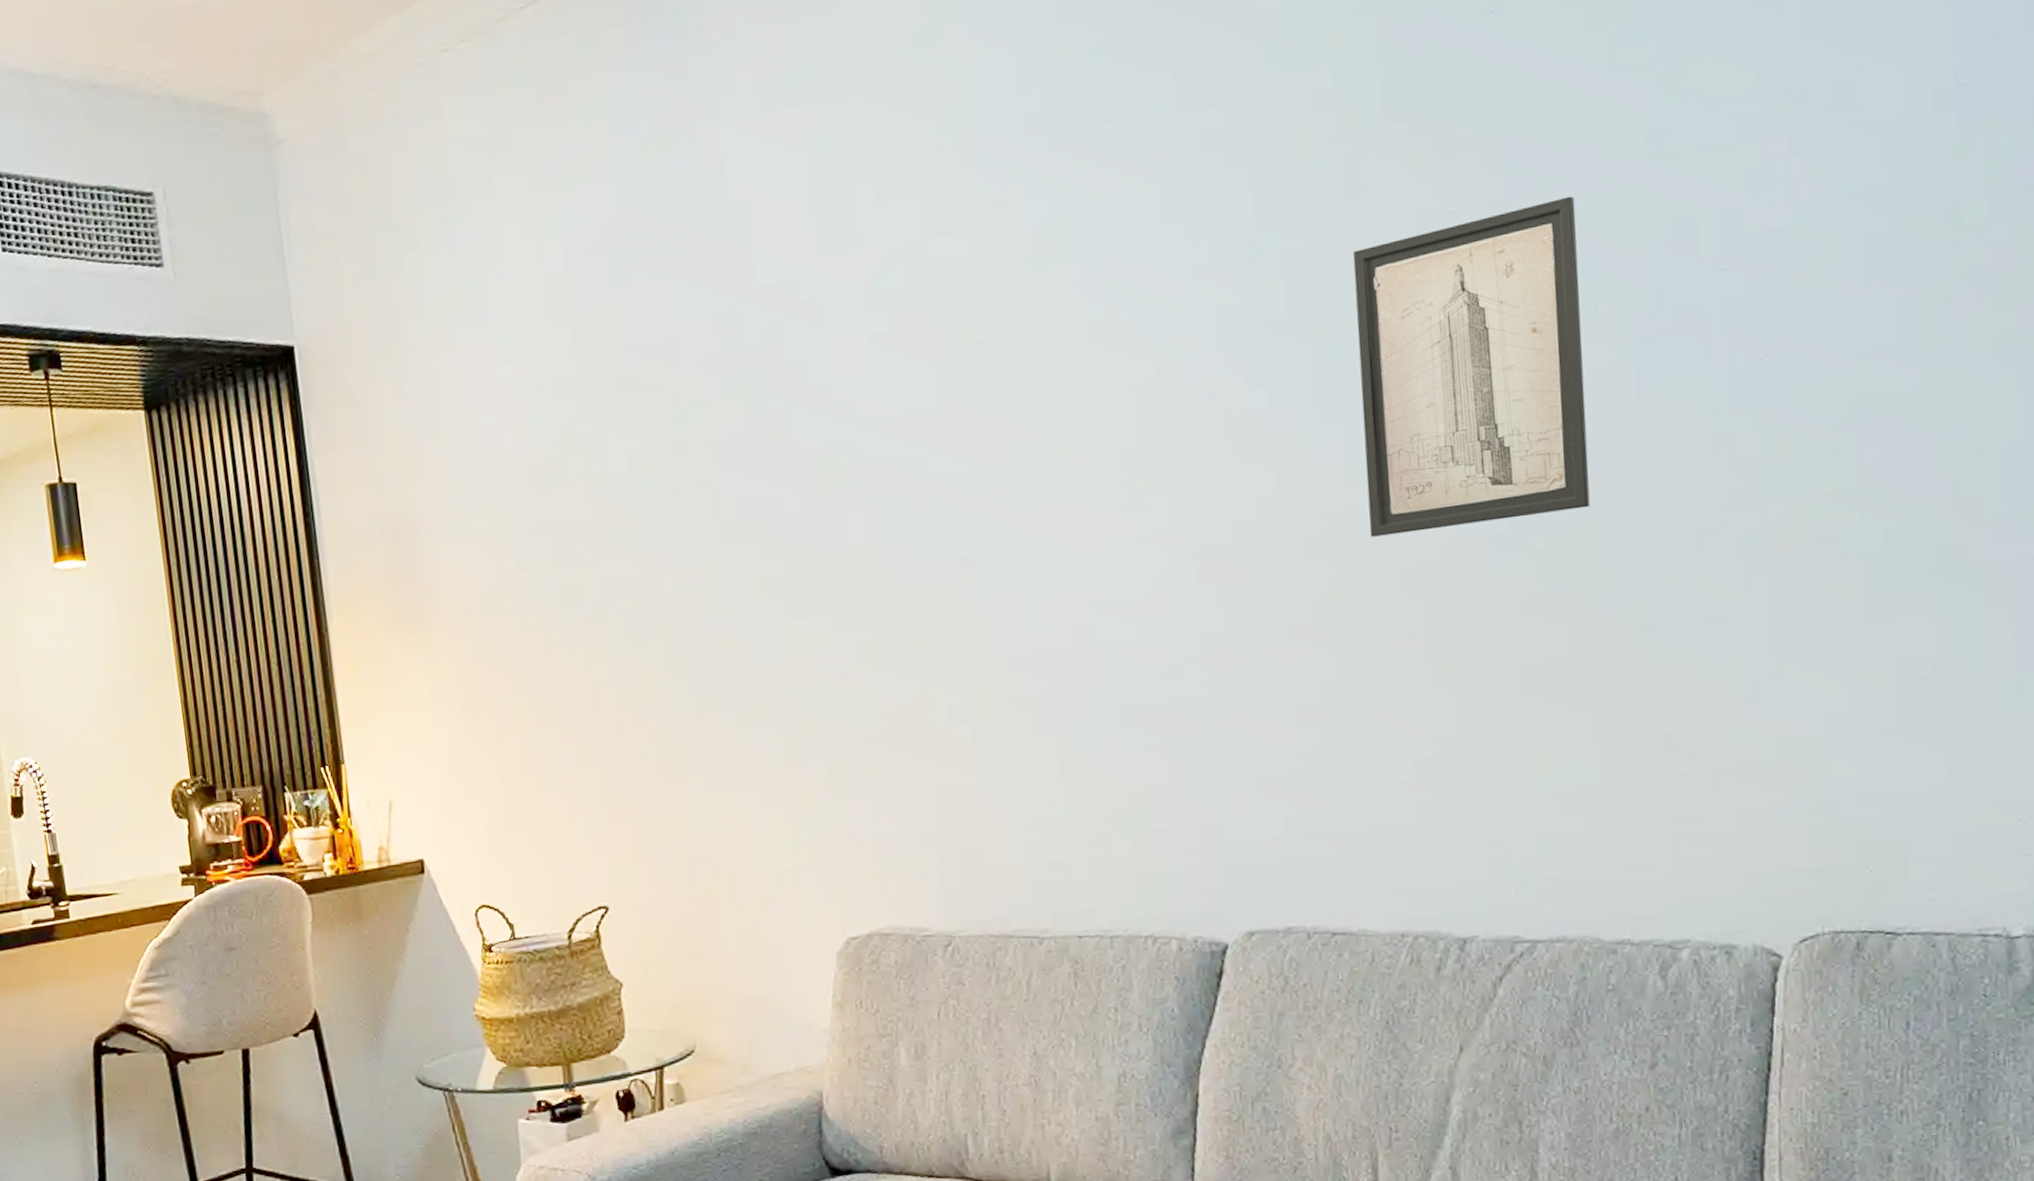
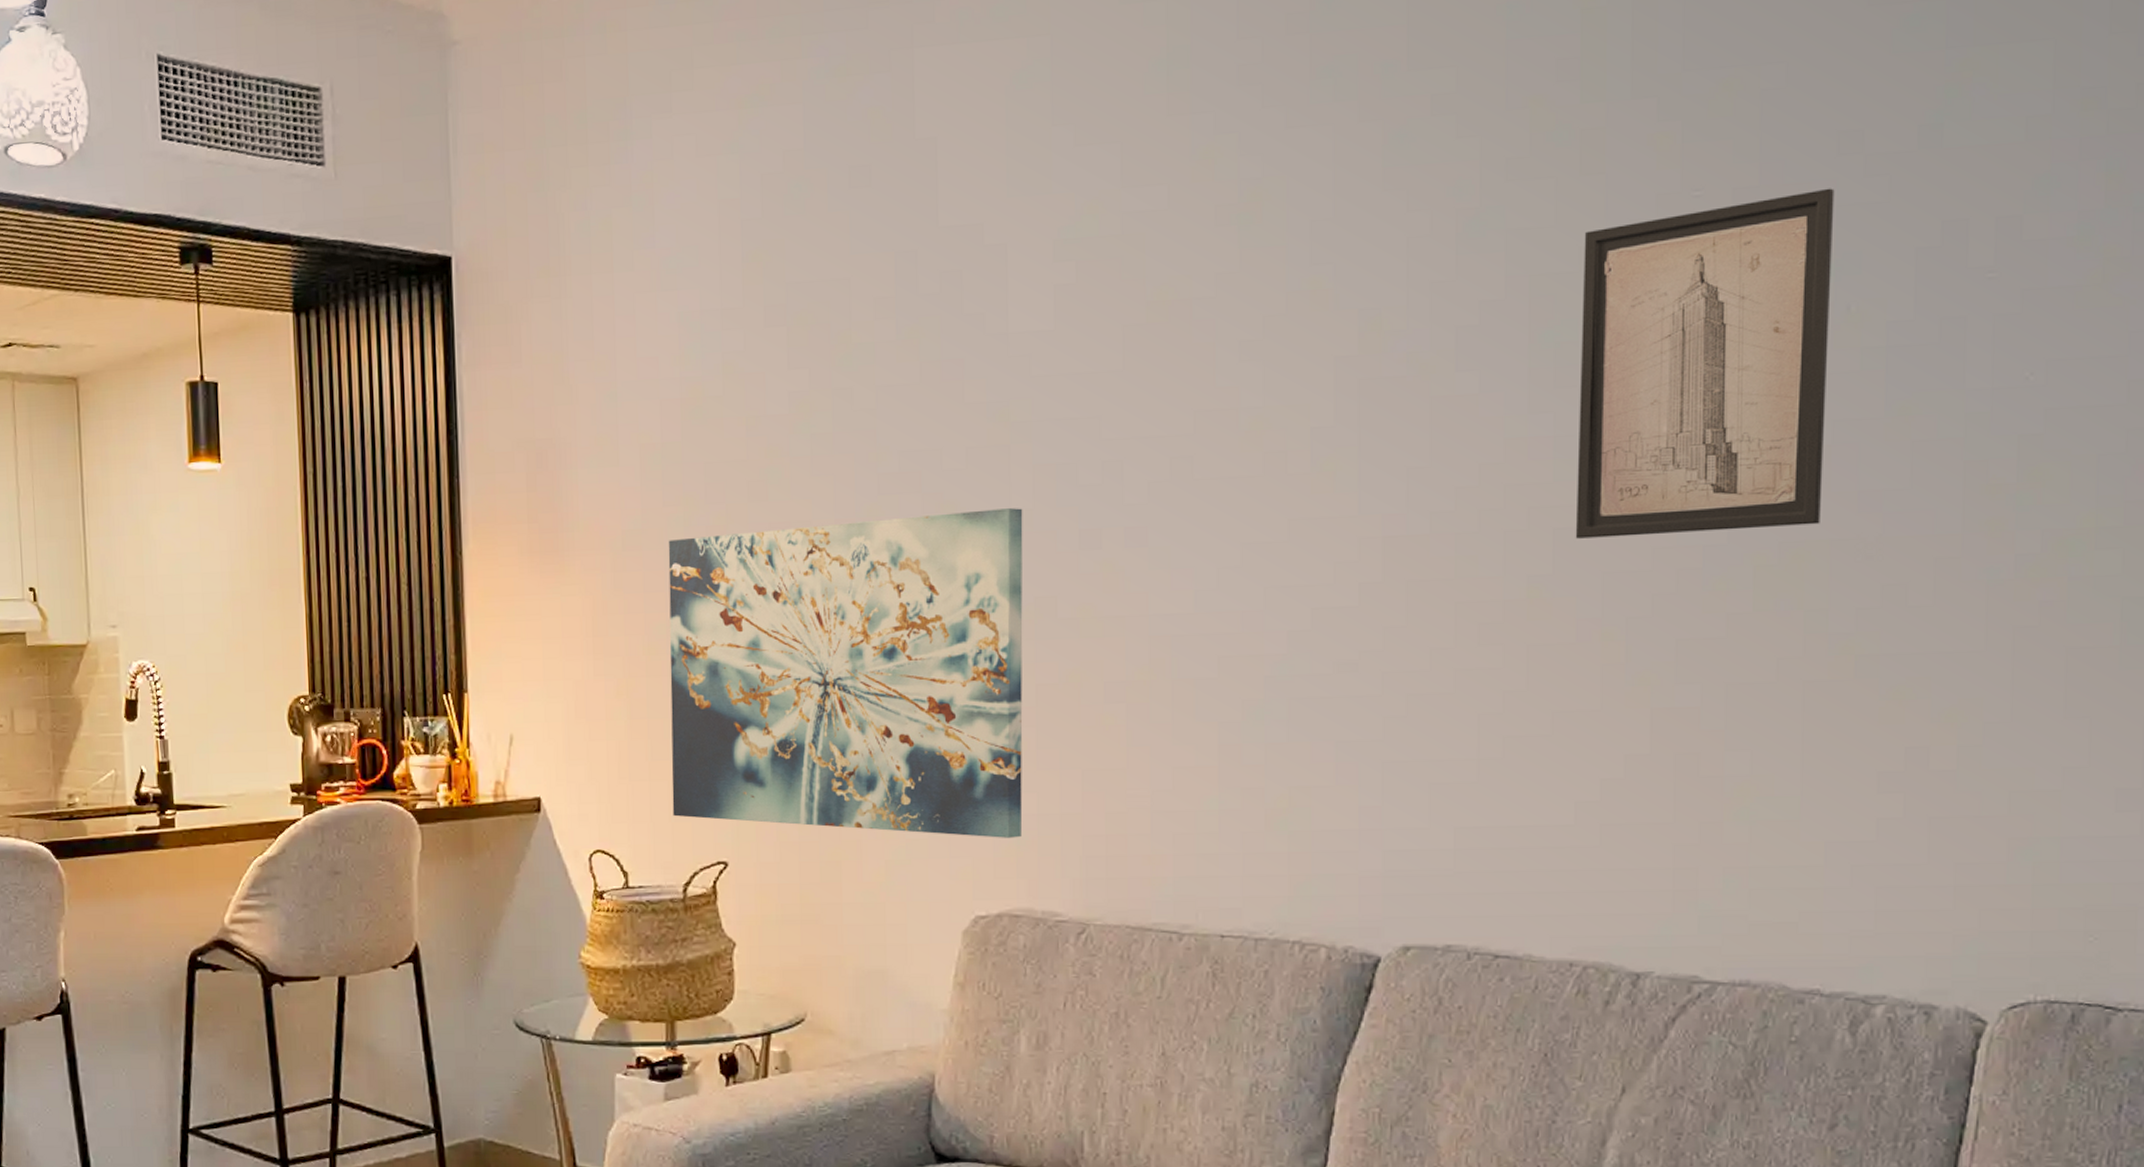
wall art: none [525,547,884,867] -> present [668,508,1023,838]

